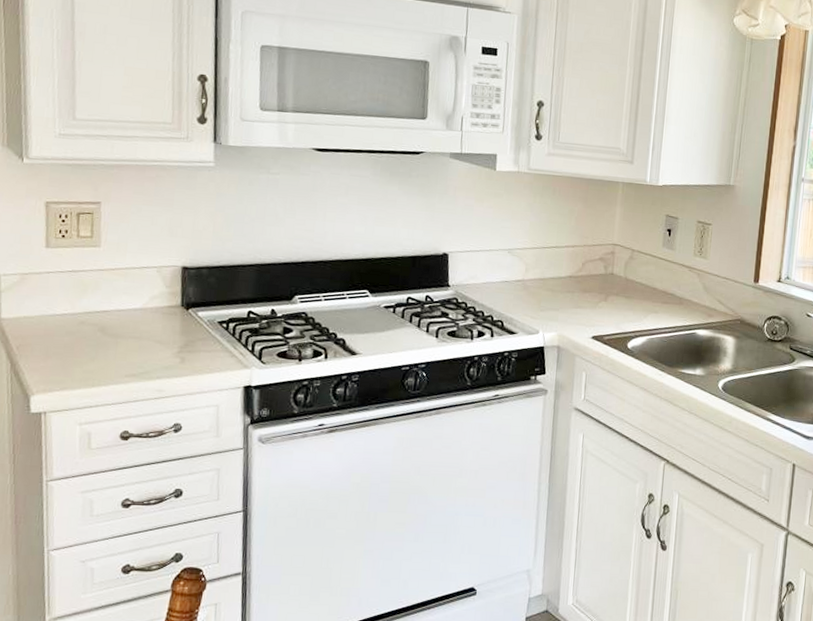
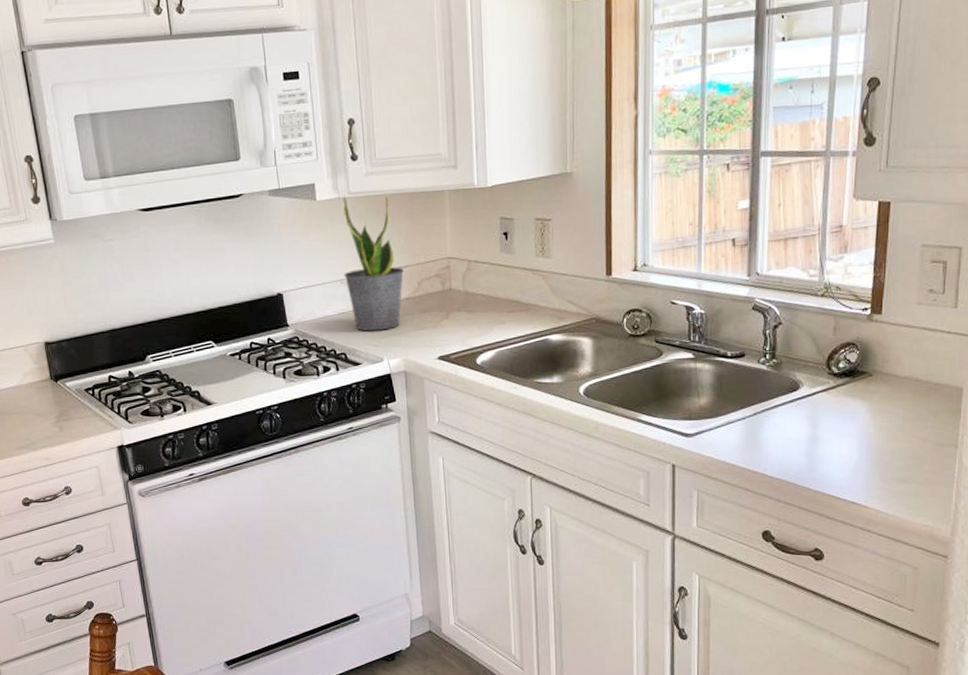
potted plant: none [512,170,572,304] -> present [342,195,405,331]

